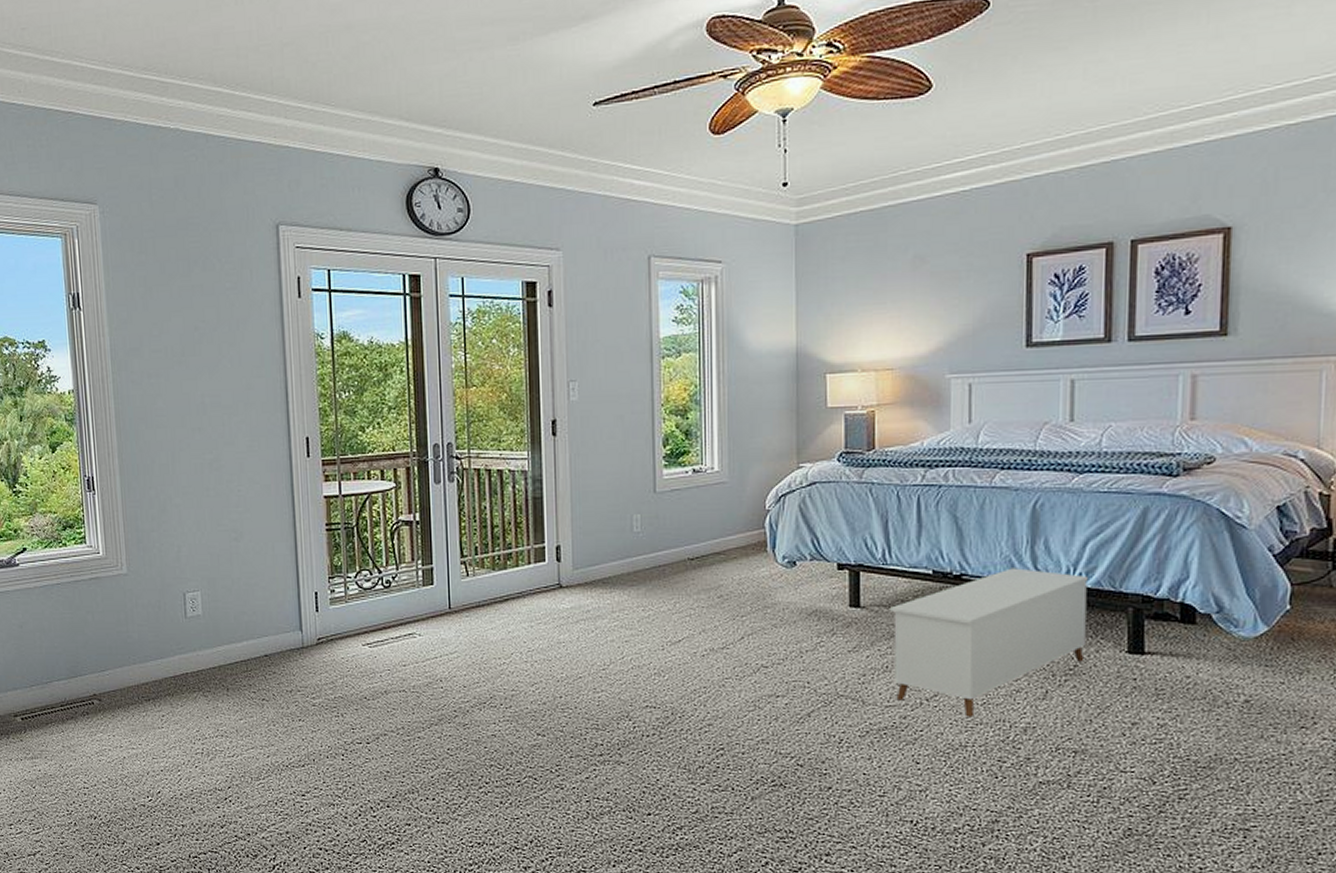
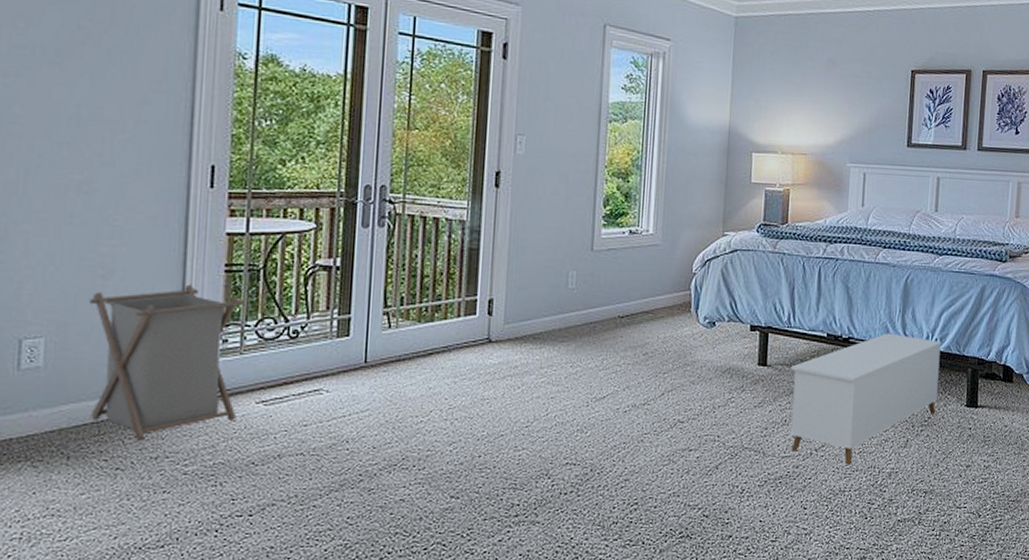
laundry basket: none [229,542,348,676] -> present [90,284,245,441]

